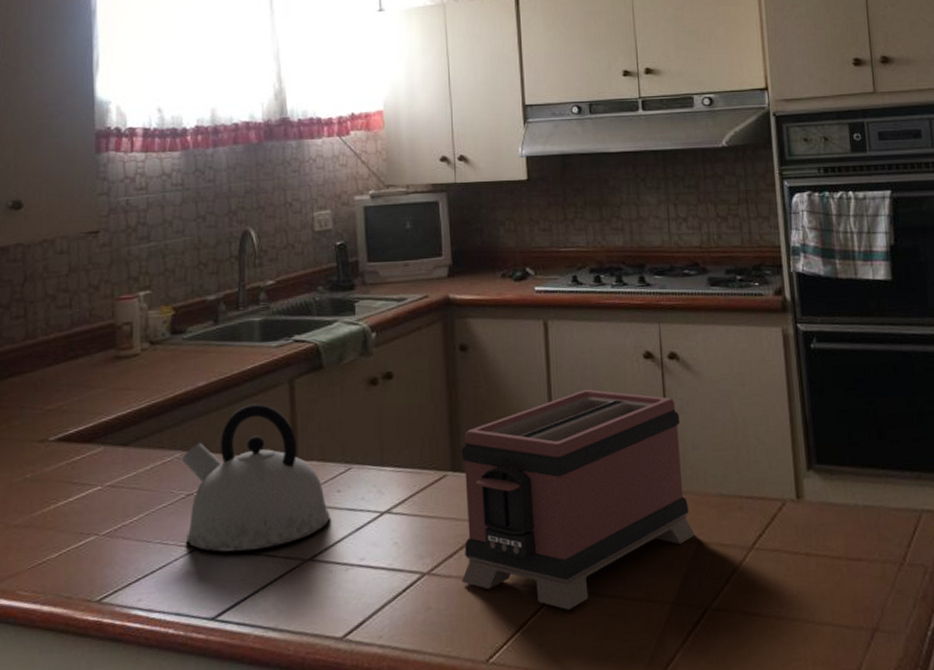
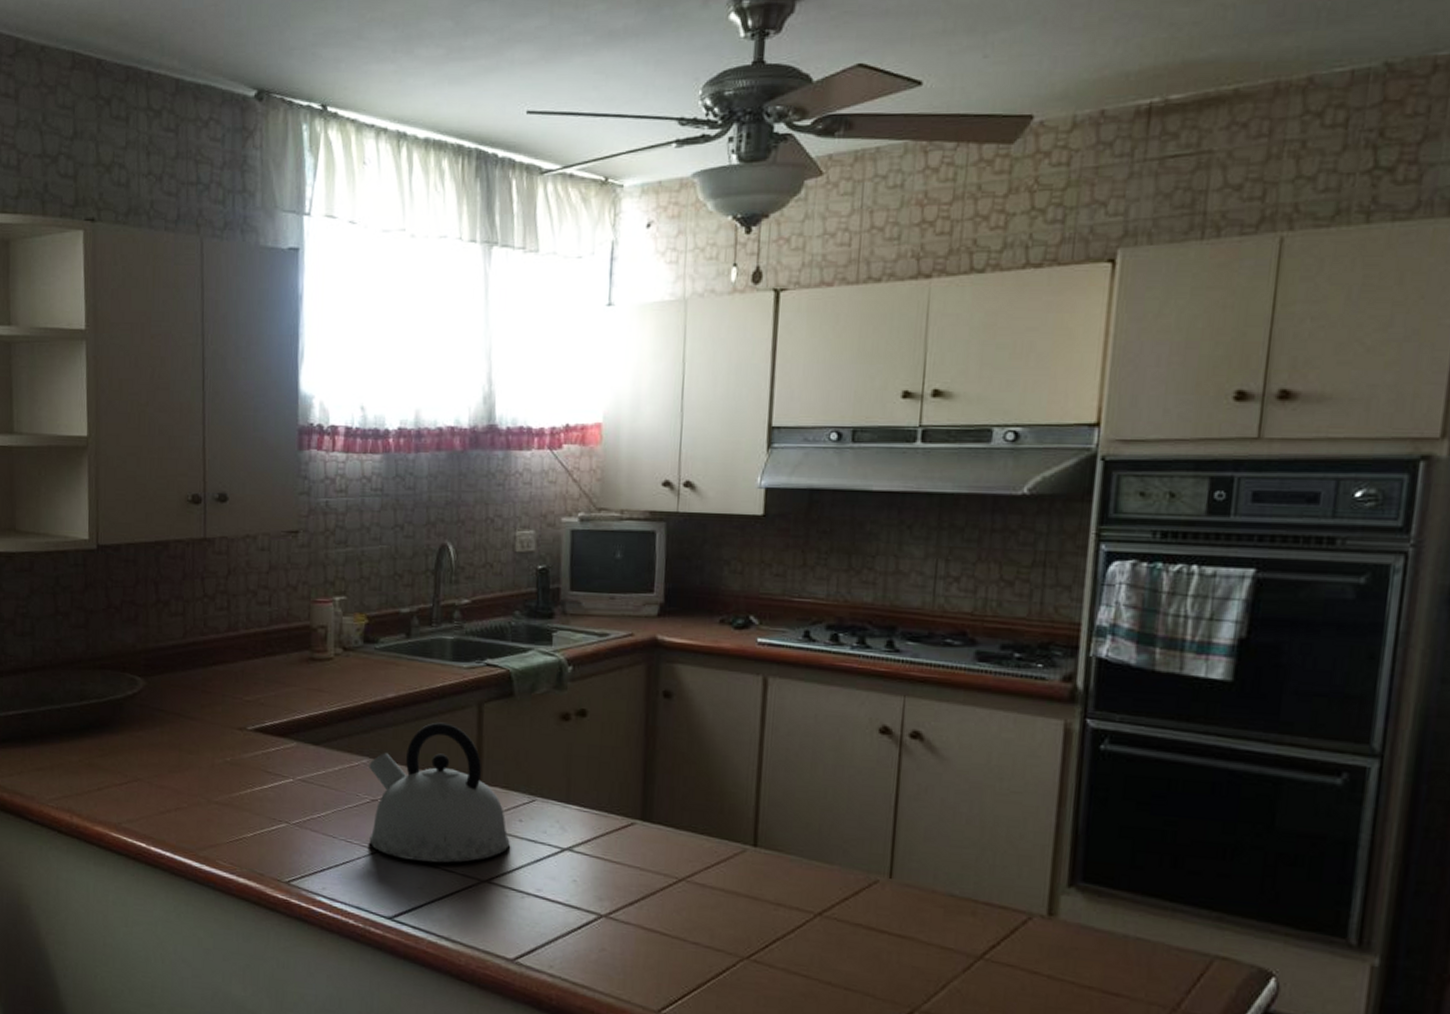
toaster: present [461,389,696,610] -> none [640,757,915,980]

